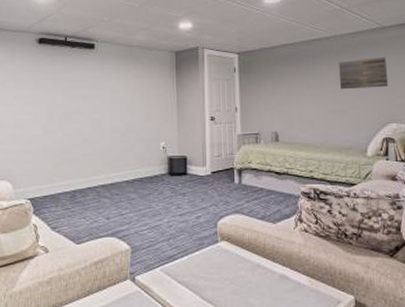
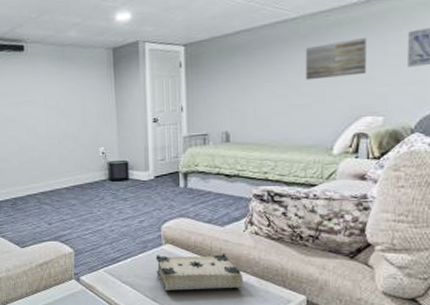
book: none [212,252,295,292] -> present [155,254,243,292]

